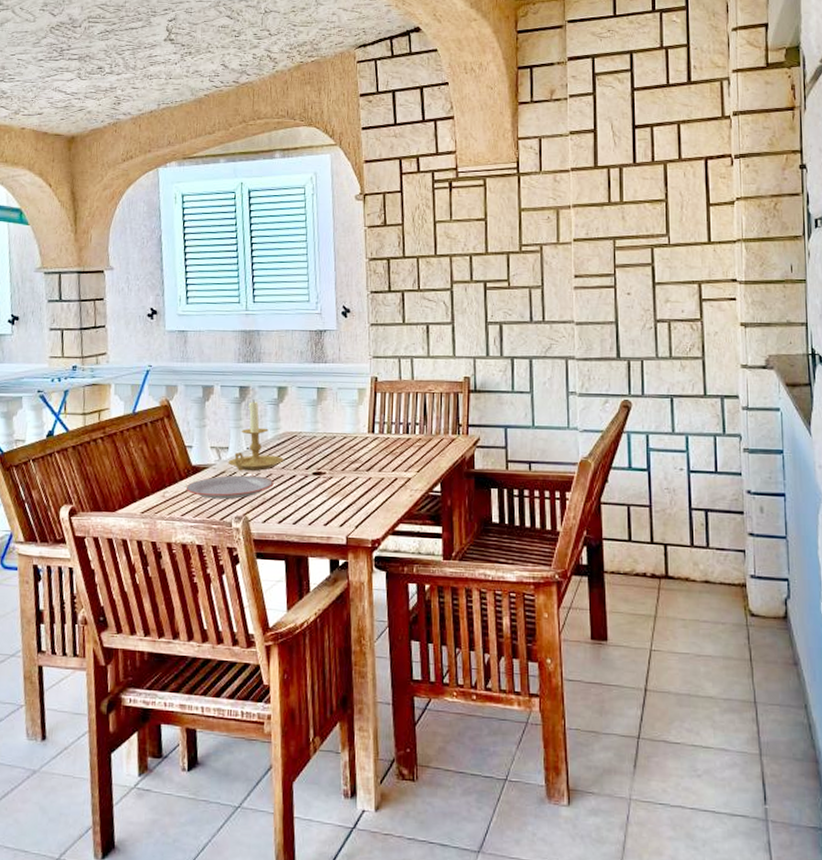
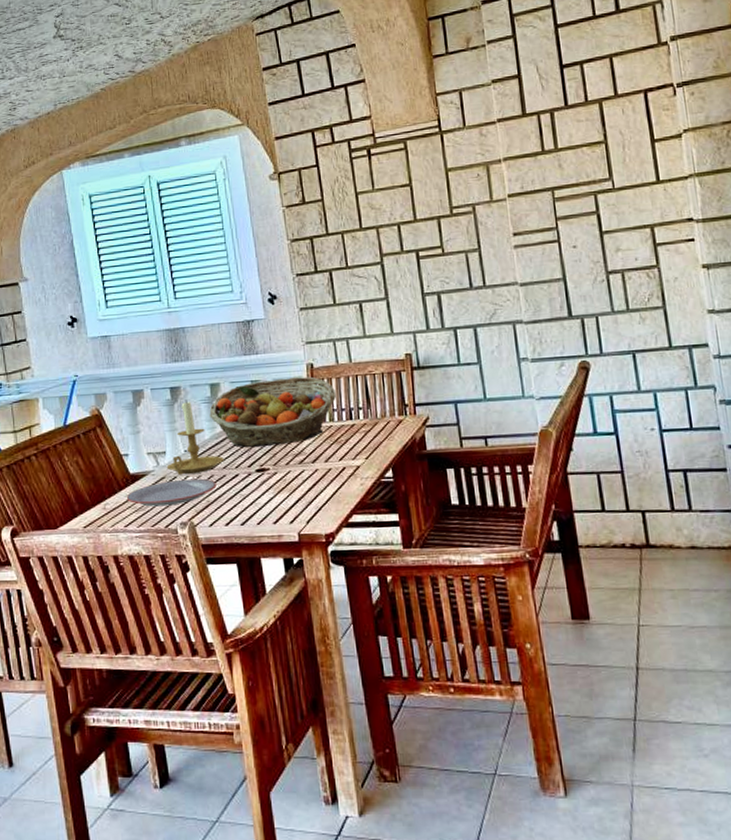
fruit basket: none [274,388,396,452] -> present [209,376,336,448]

